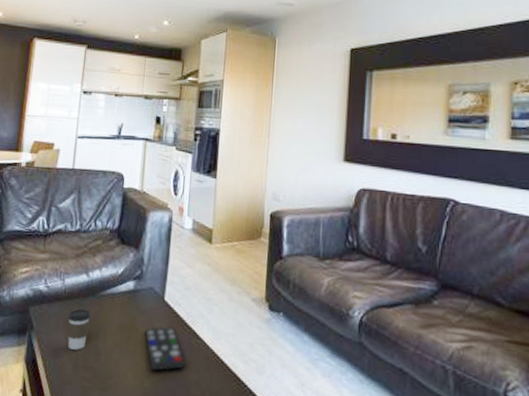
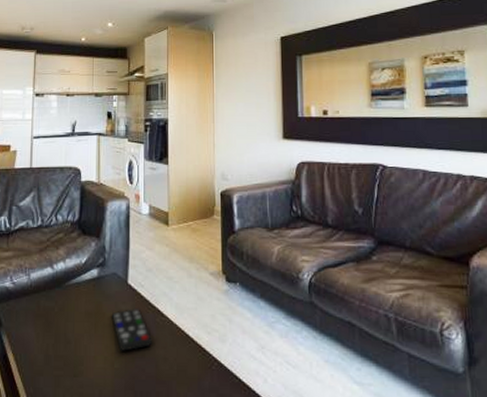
coffee cup: present [67,308,91,350] -> none [35,300,58,341]

